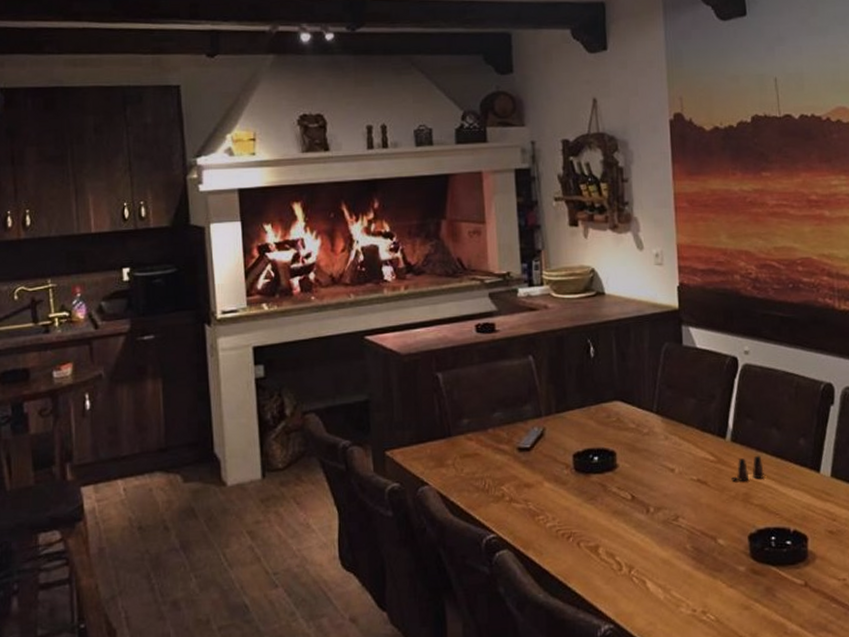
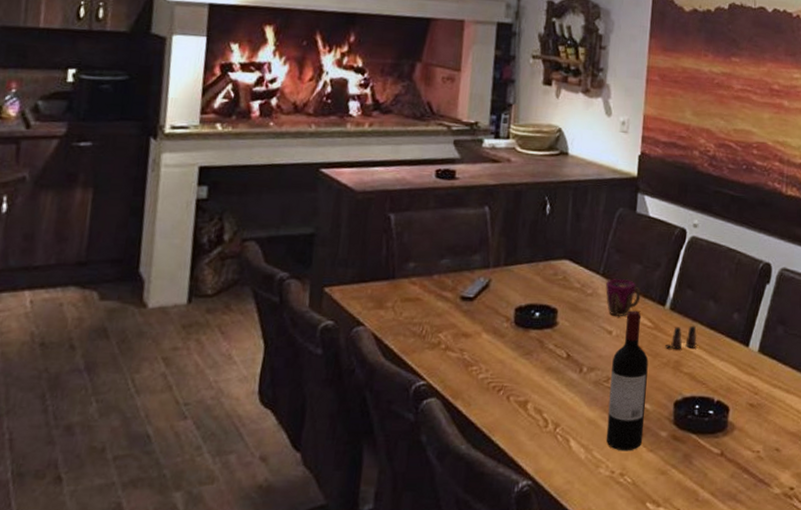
cup: none [662,414,699,454] -> present [606,278,641,317]
wine bottle: none [679,446,721,589] -> present [606,310,649,451]

